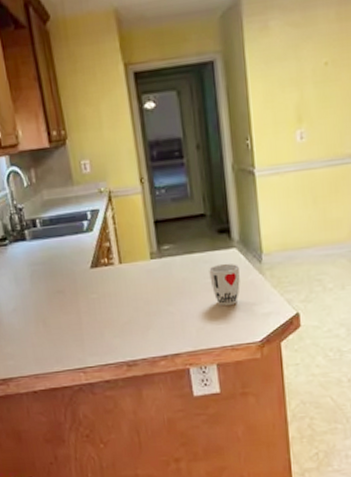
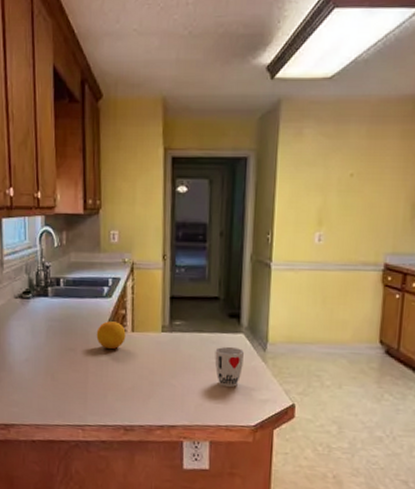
fruit: none [82,255,114,286] -> present [96,320,126,350]

